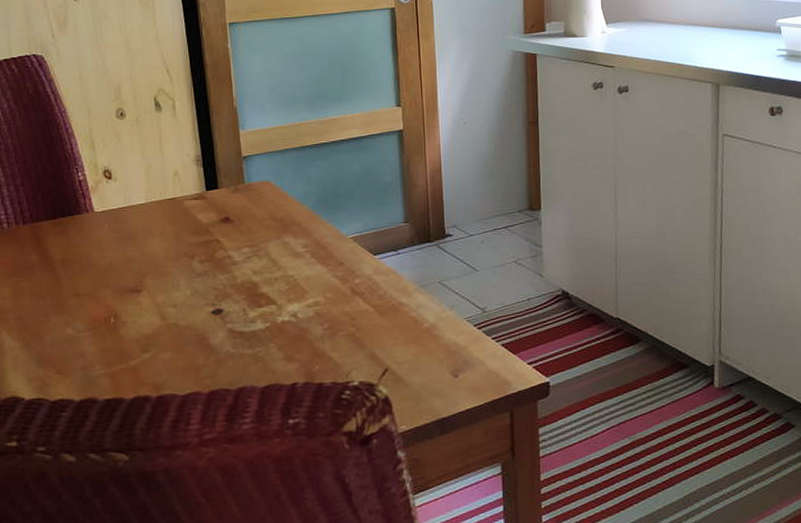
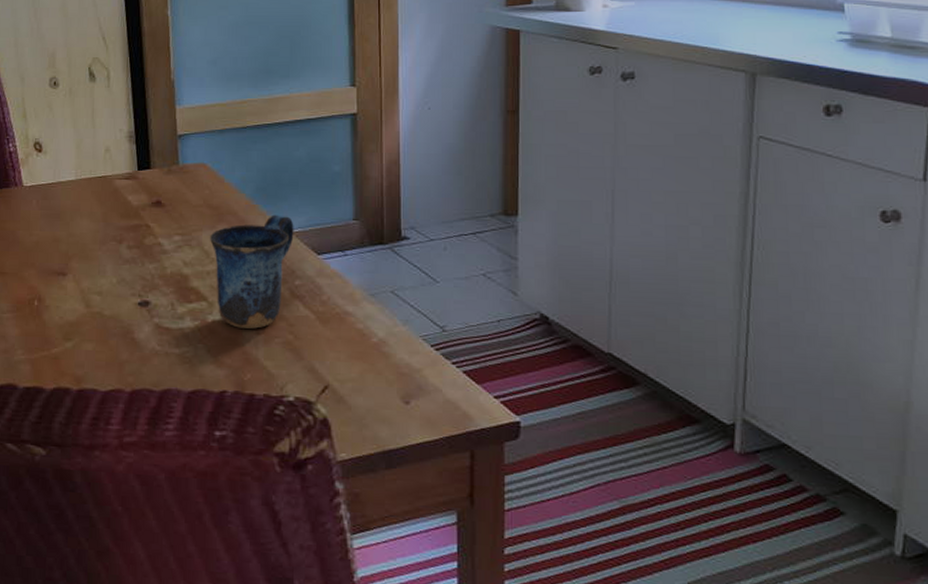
mug: none [277,223,352,326] -> present [210,214,294,329]

